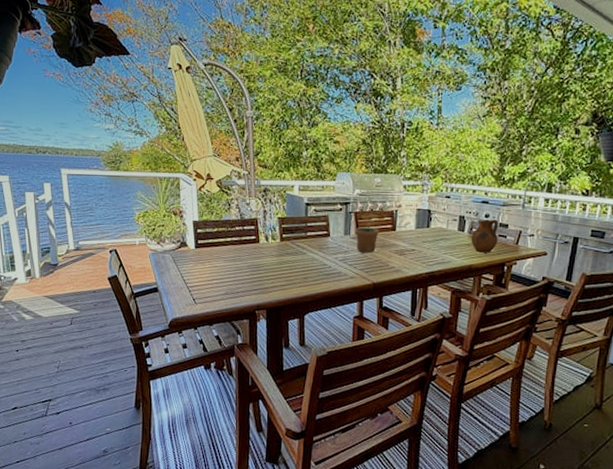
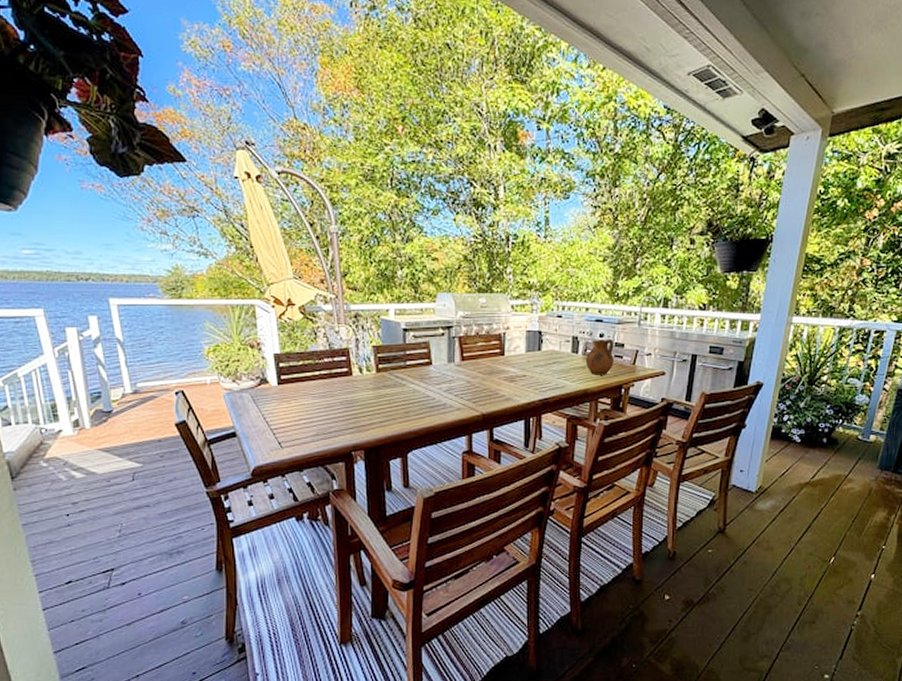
planter: present [355,227,379,253] -> none [460,353,486,382]

